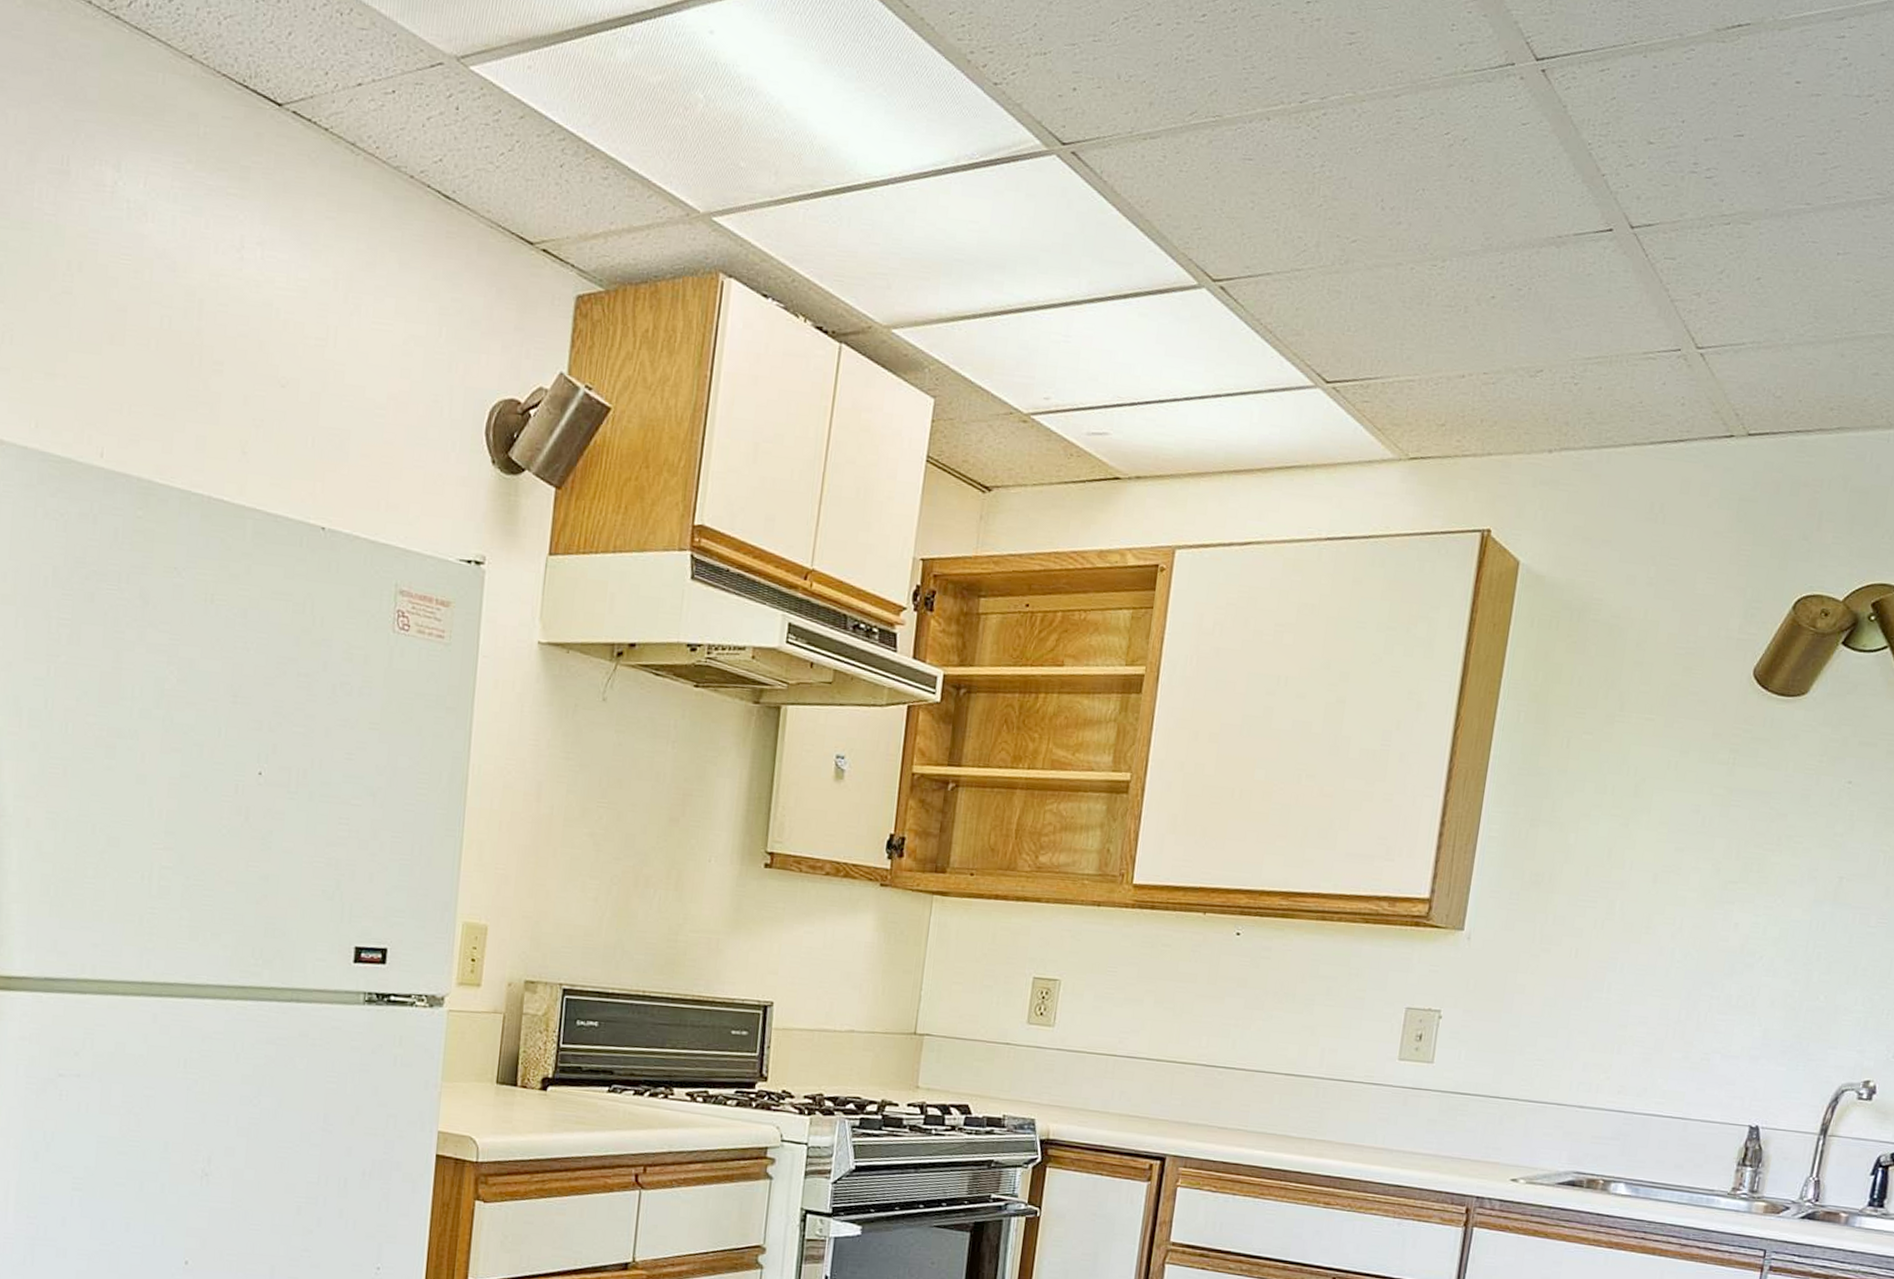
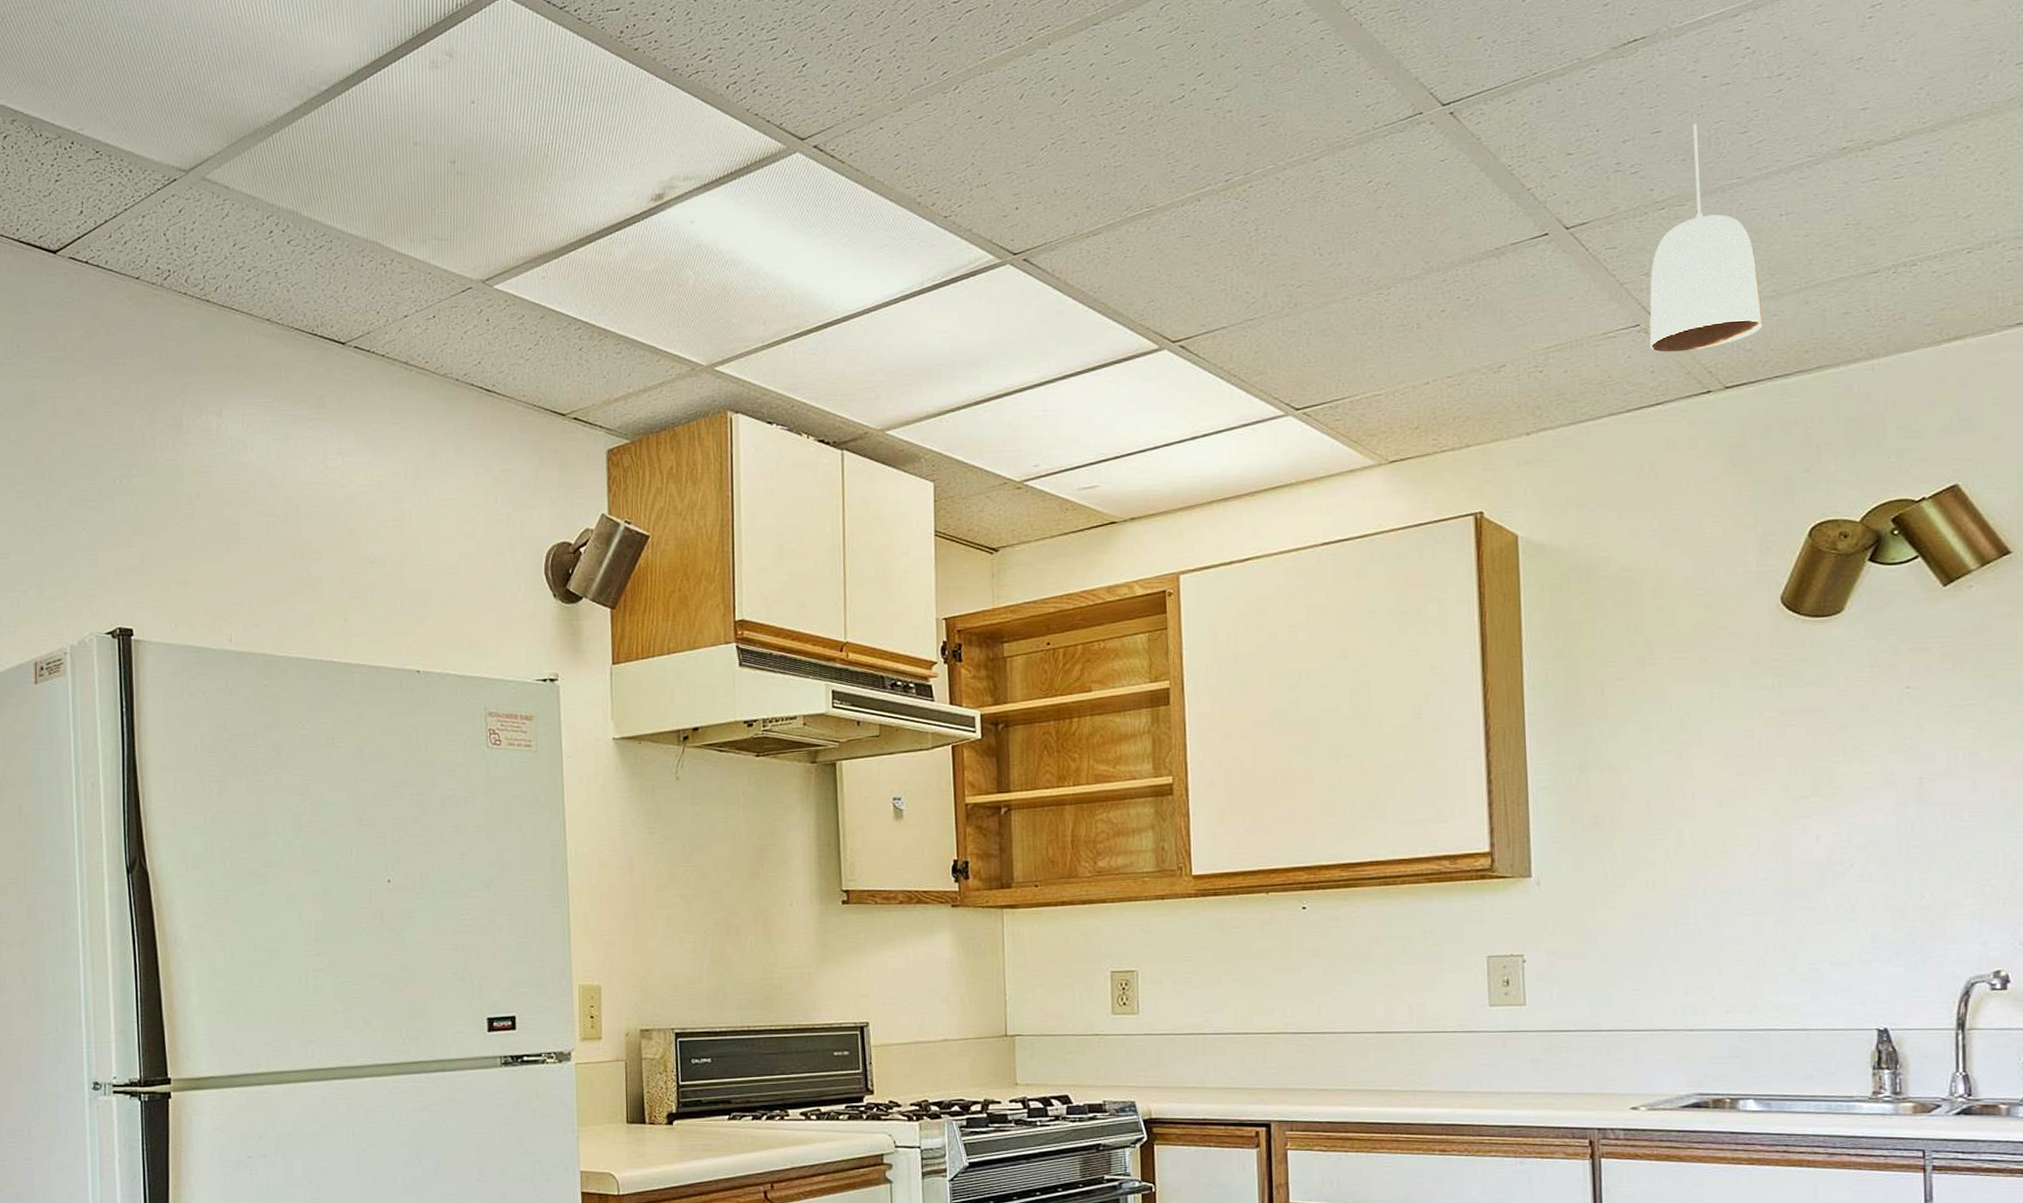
pendant light: none [1686,133,1805,388] -> present [1649,123,1763,352]

